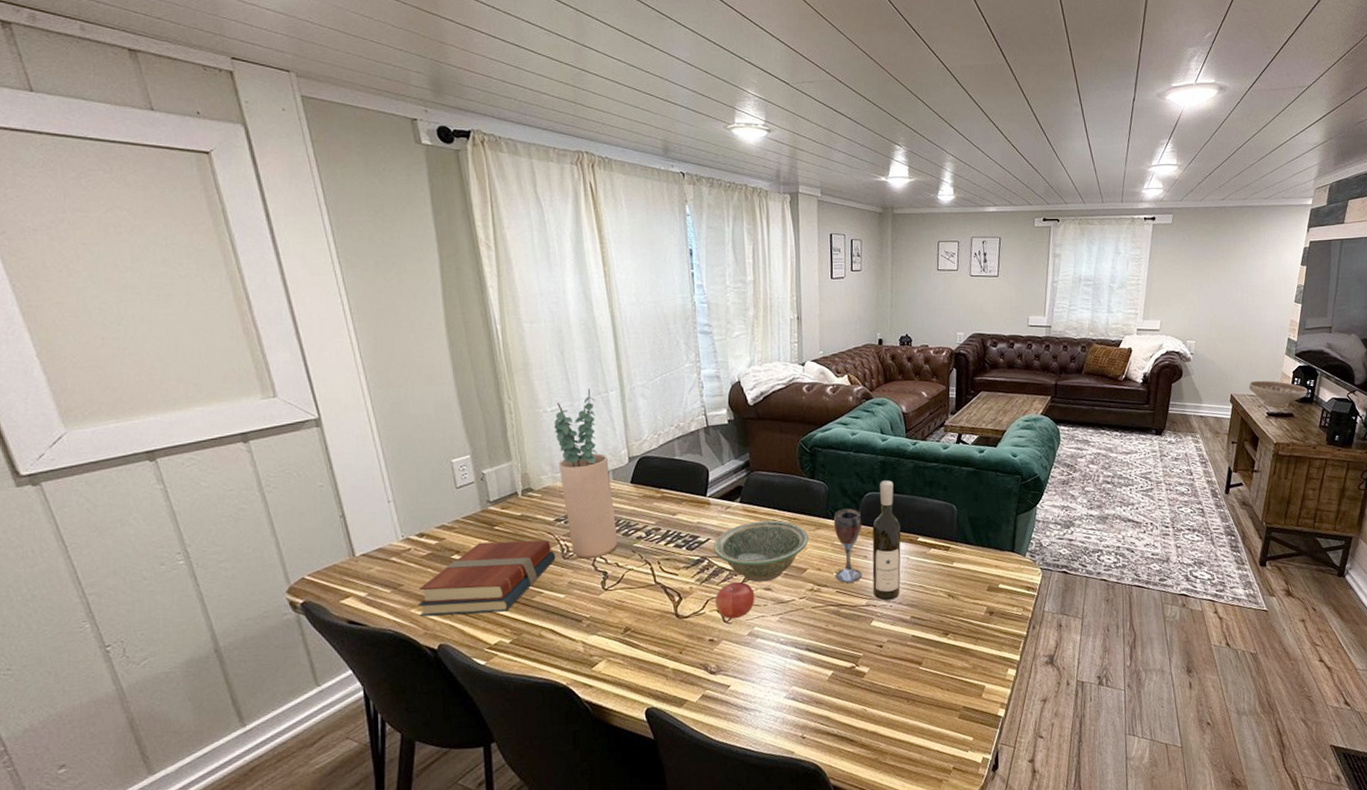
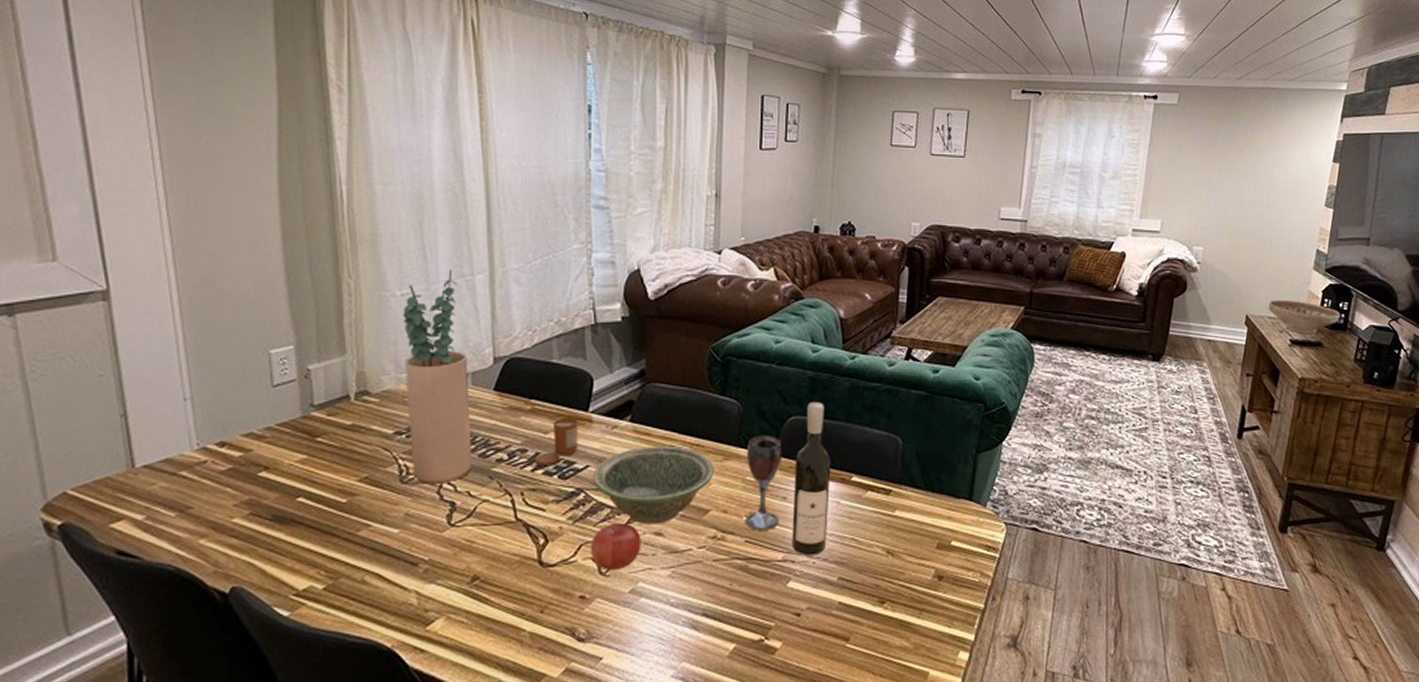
books: present [418,540,556,617] -> none [209,456,392,550]
candle: none [667,501,700,541] -> present [535,417,578,467]

